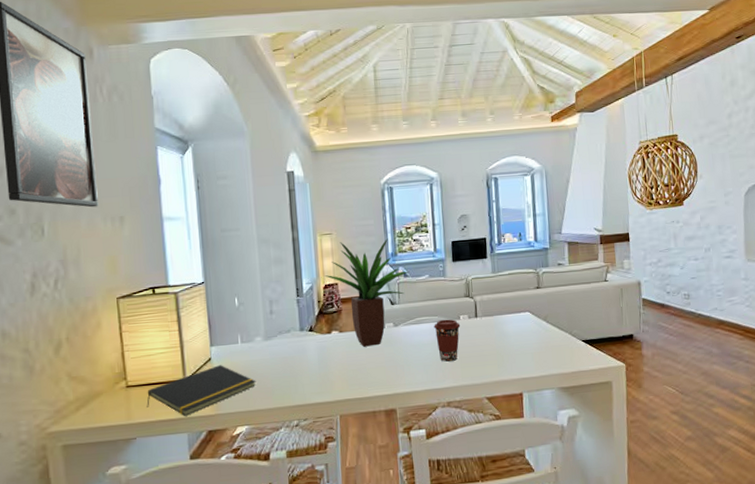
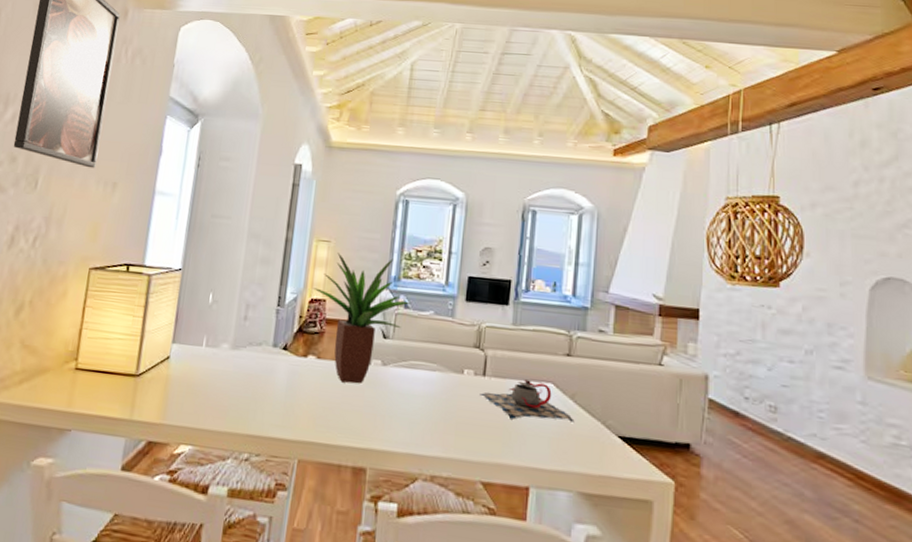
notepad: present [147,365,256,416] -> none [90,366,213,418]
coffee cup: present [434,319,461,362] -> none [430,369,463,425]
teapot: none [475,313,549,346] -> present [480,380,575,423]

